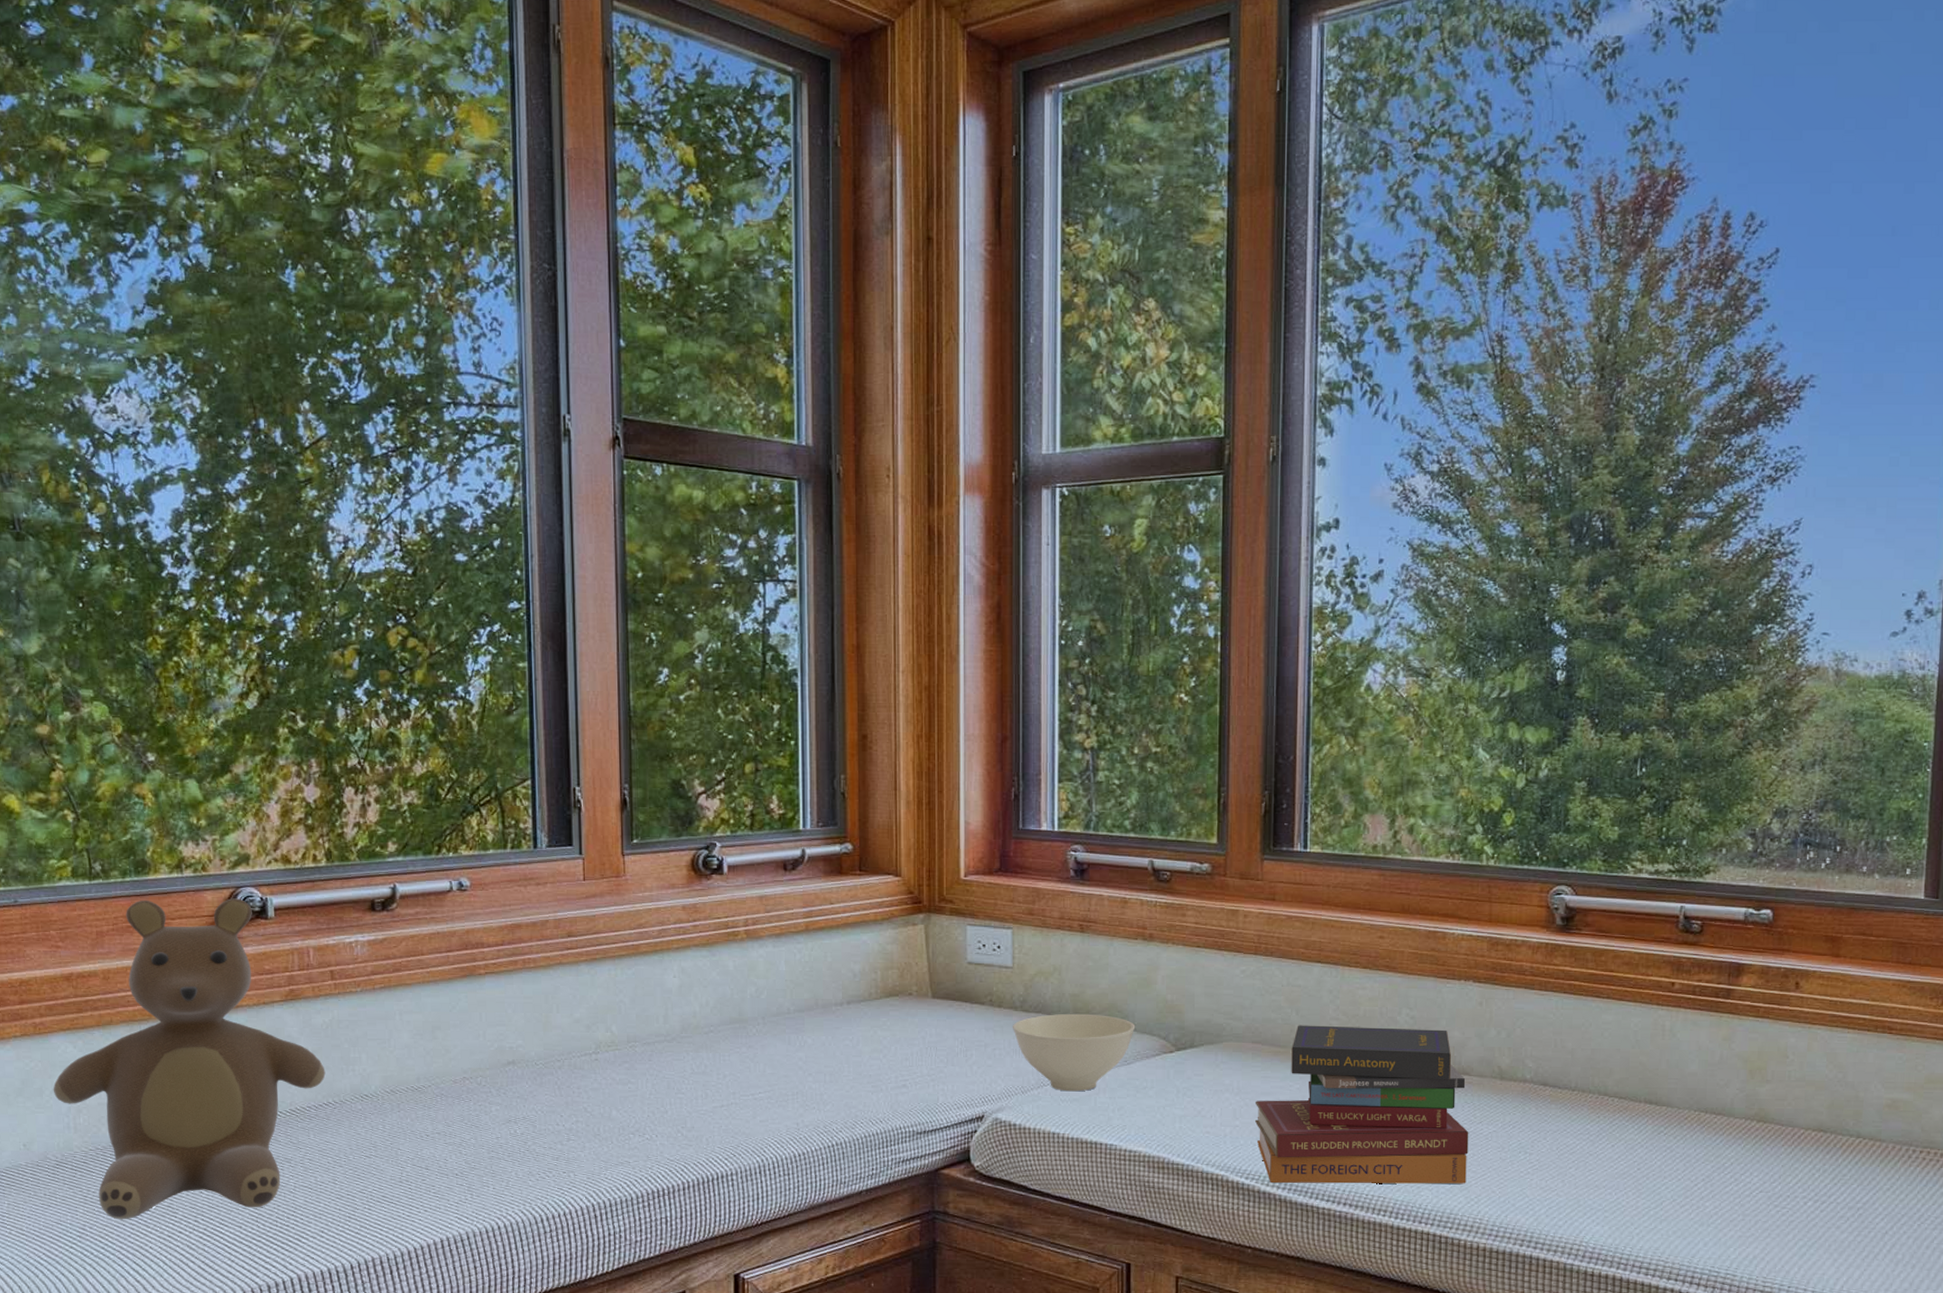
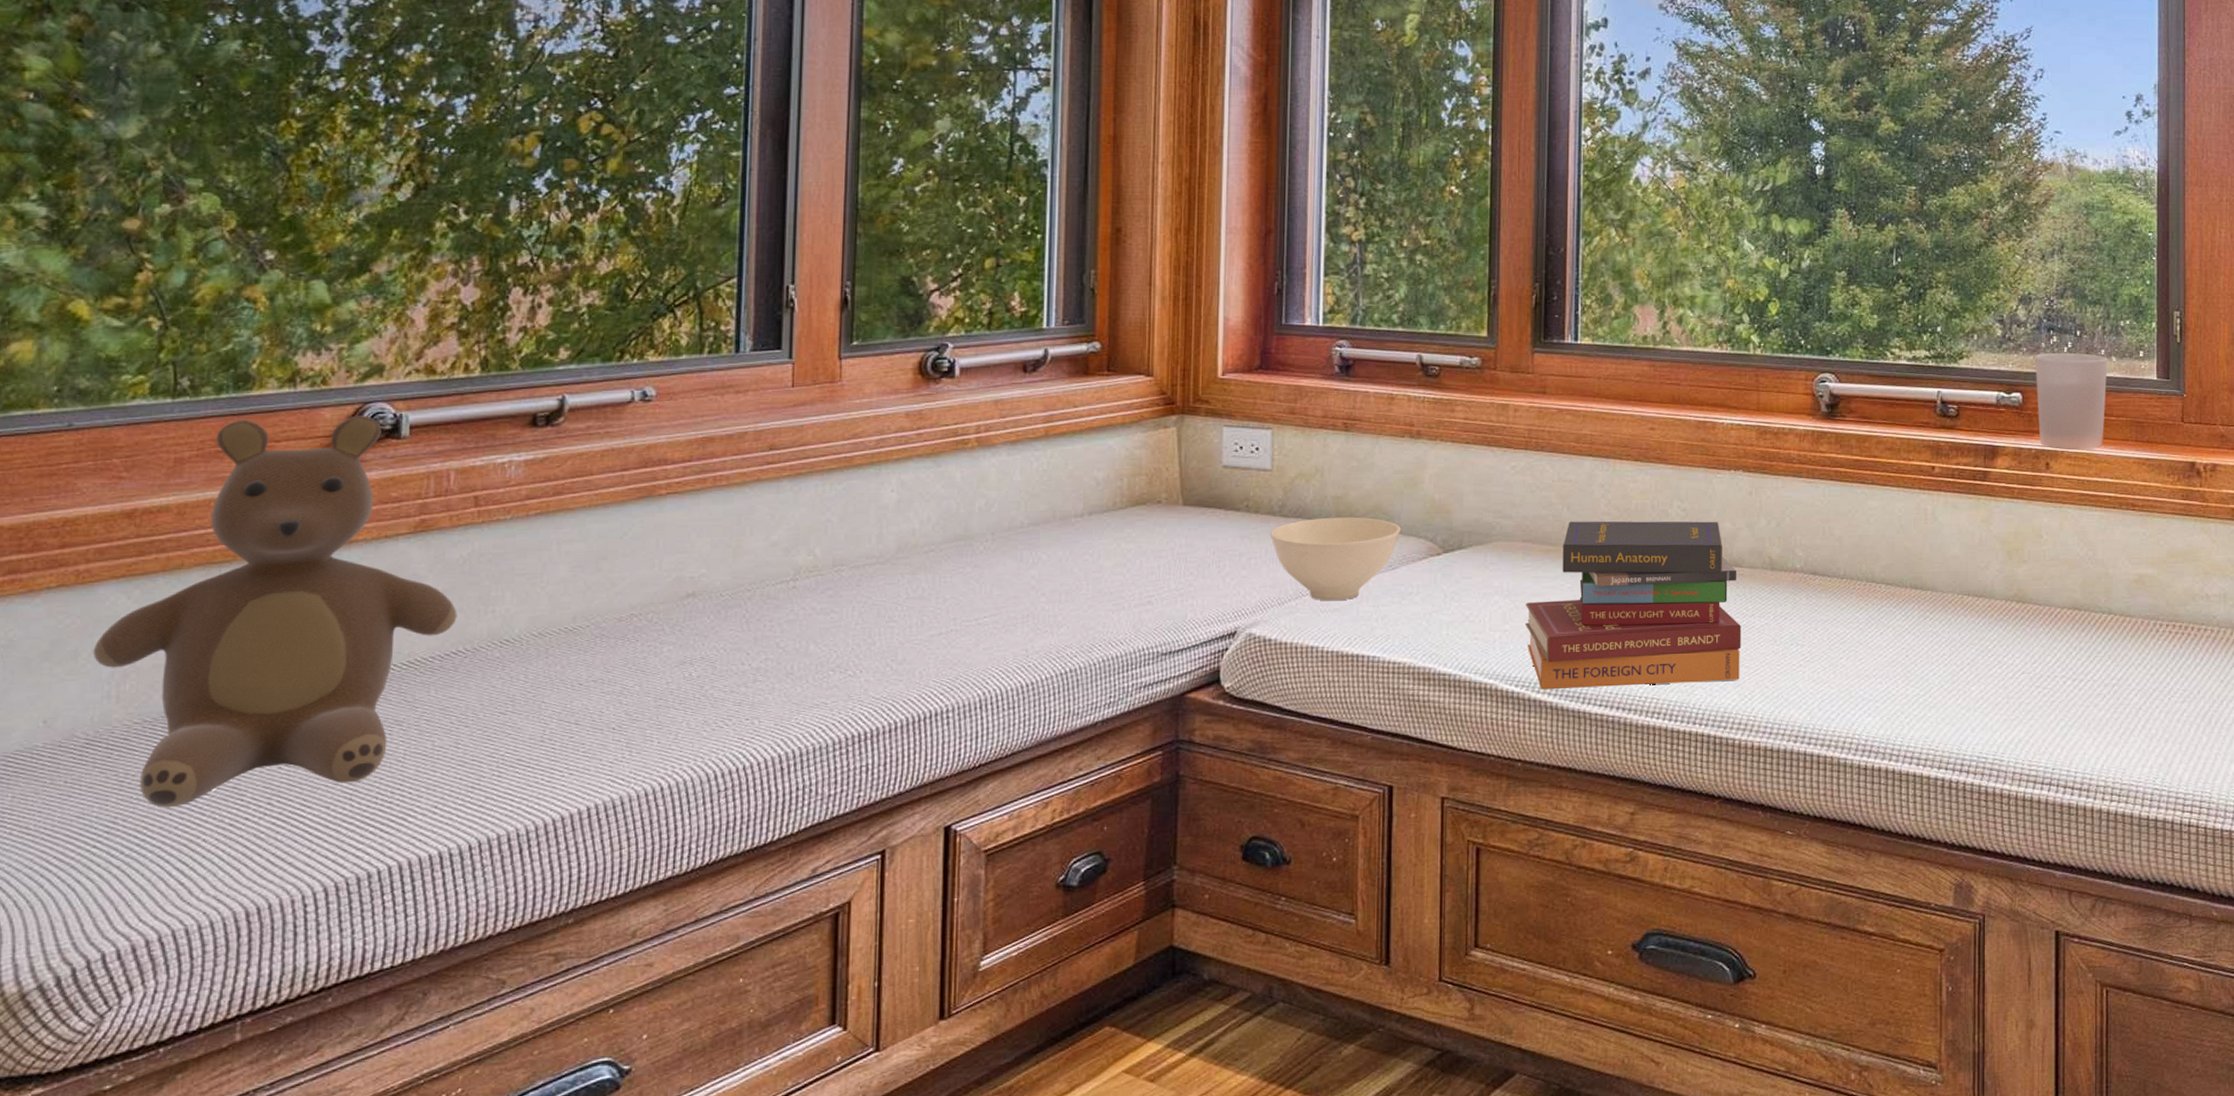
candle holder: none [1787,869,1871,971] -> present [2034,353,2109,451]

